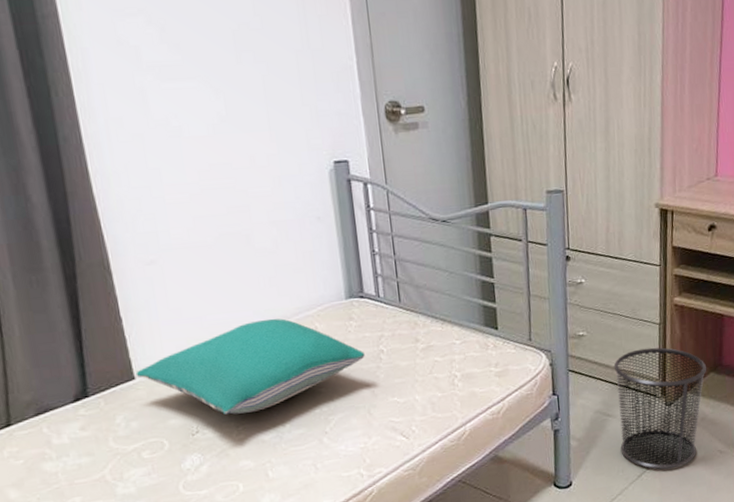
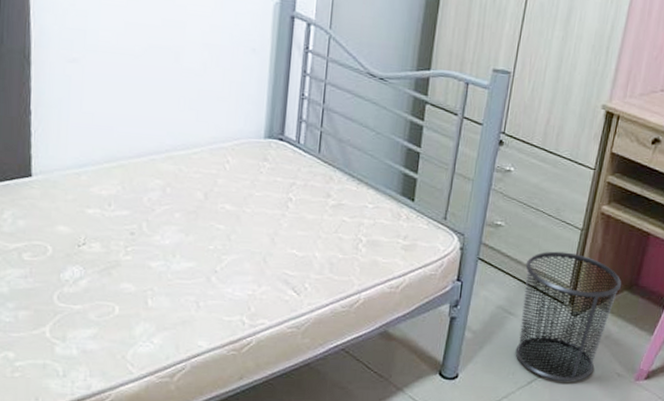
pillow: present [135,318,365,415] -> none [33,142,272,235]

